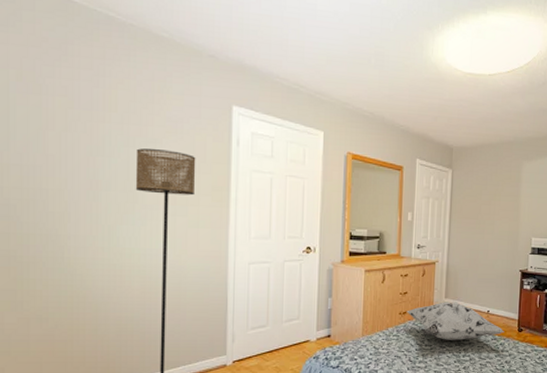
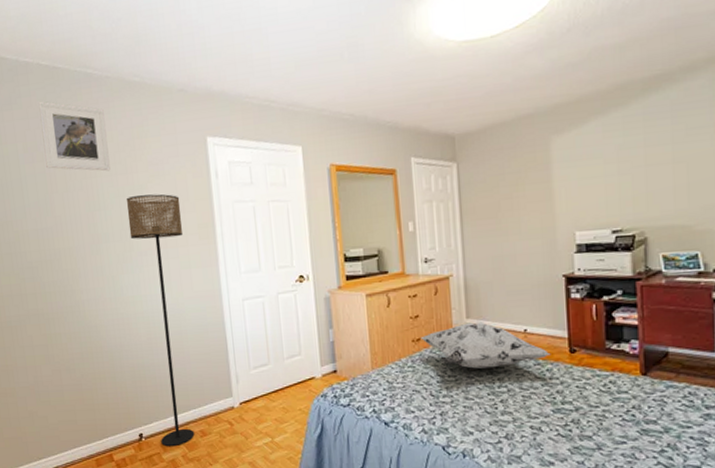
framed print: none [44,31,123,119] -> present [38,101,110,171]

